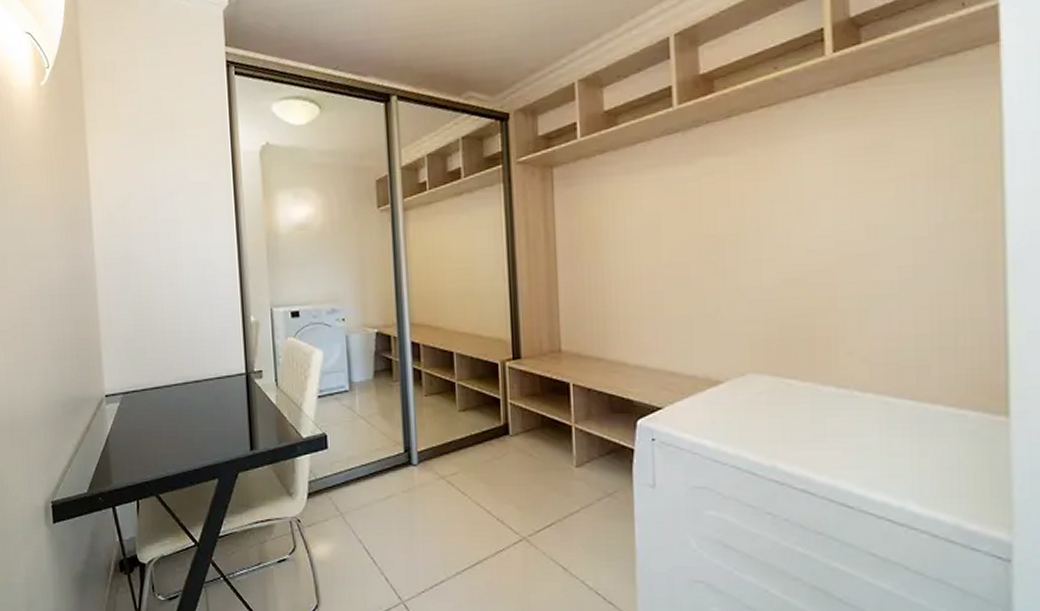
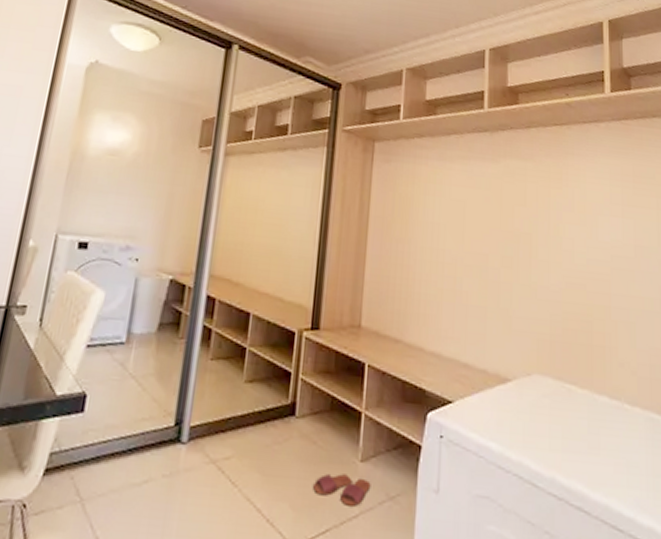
slippers: none [535,478,588,503] -> present [313,474,371,506]

